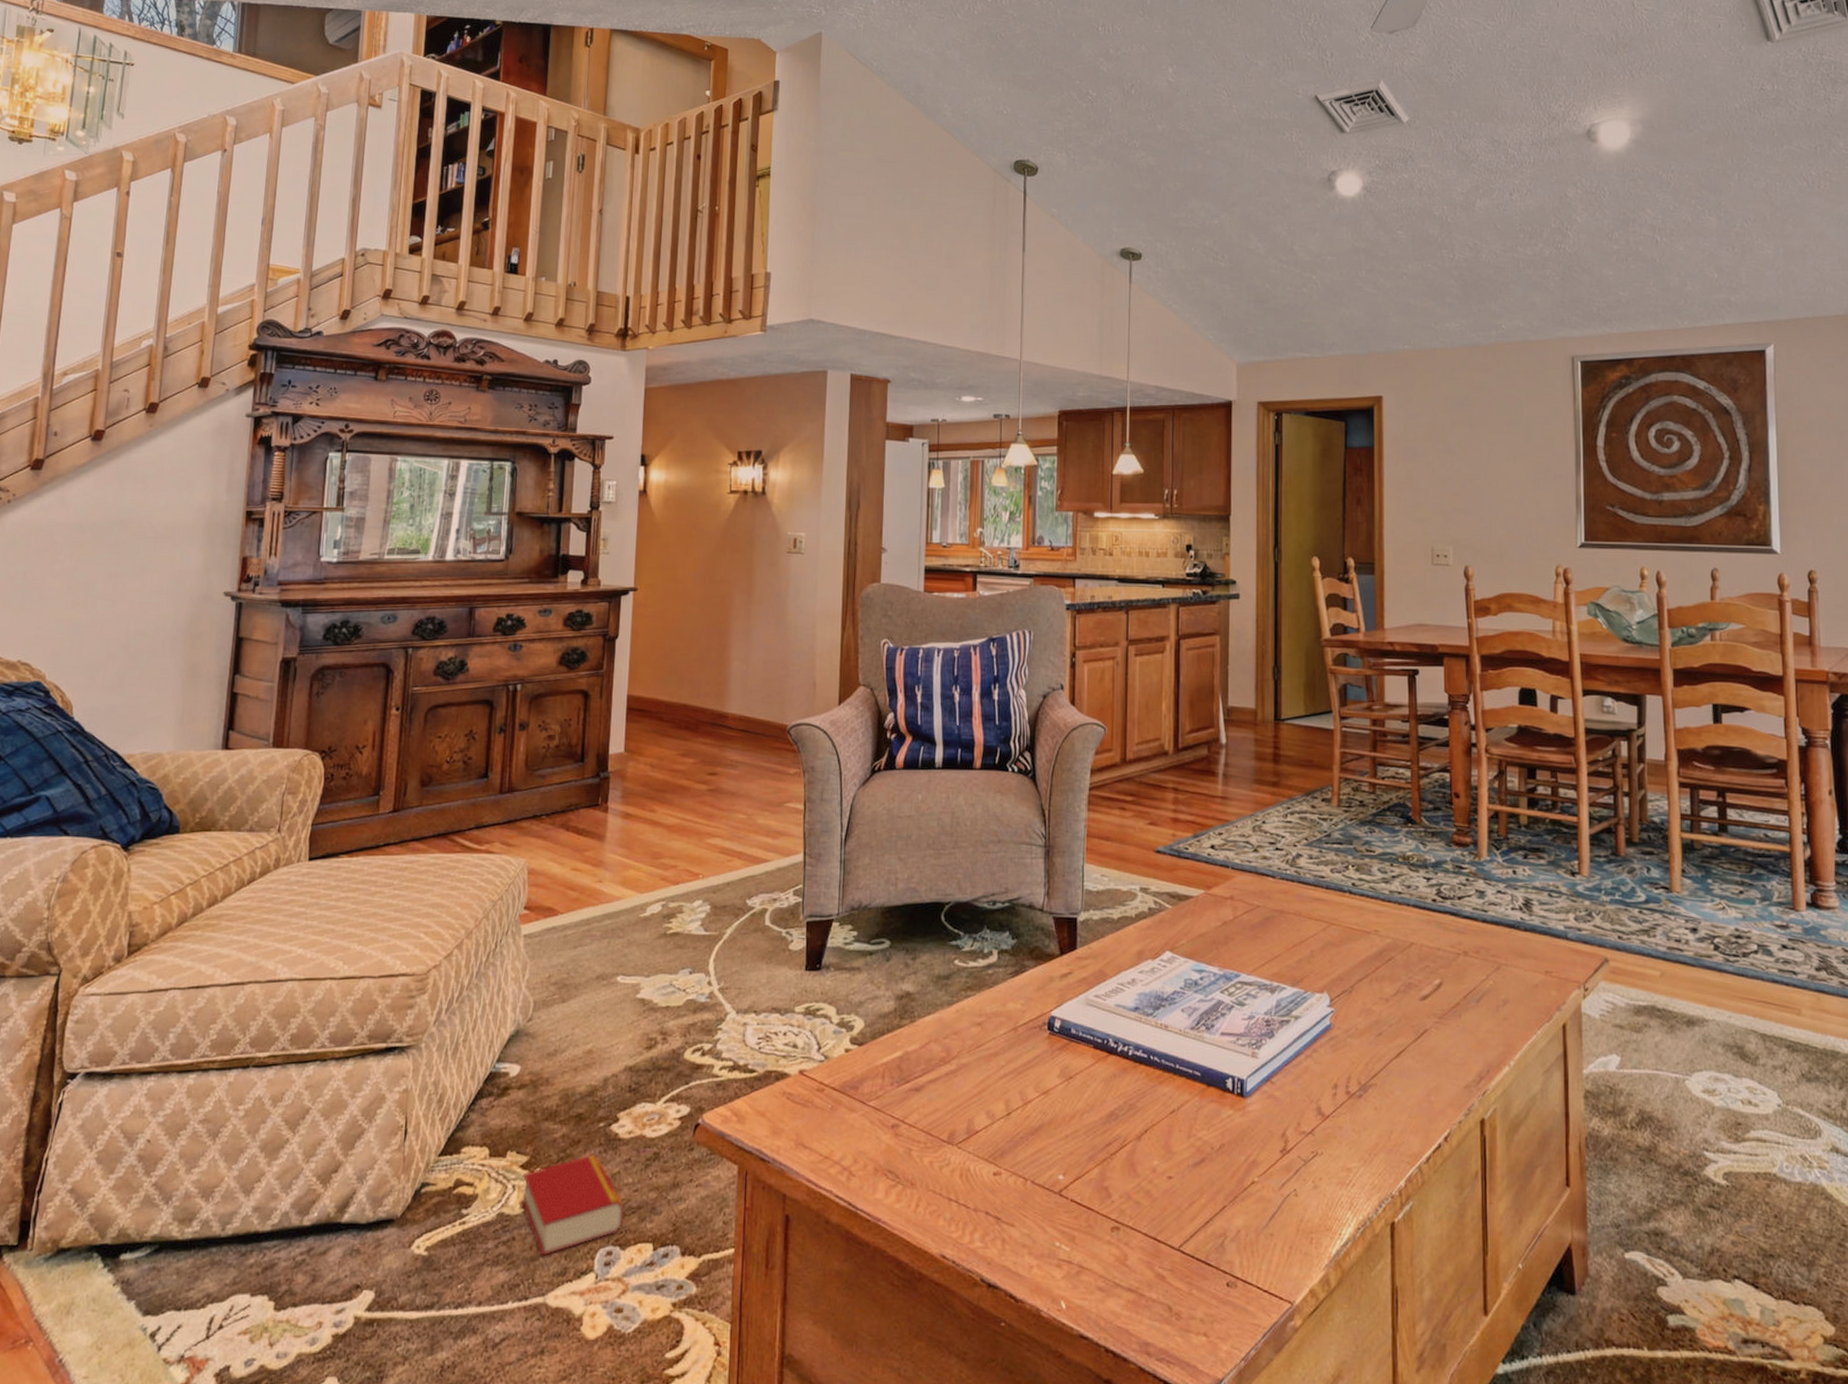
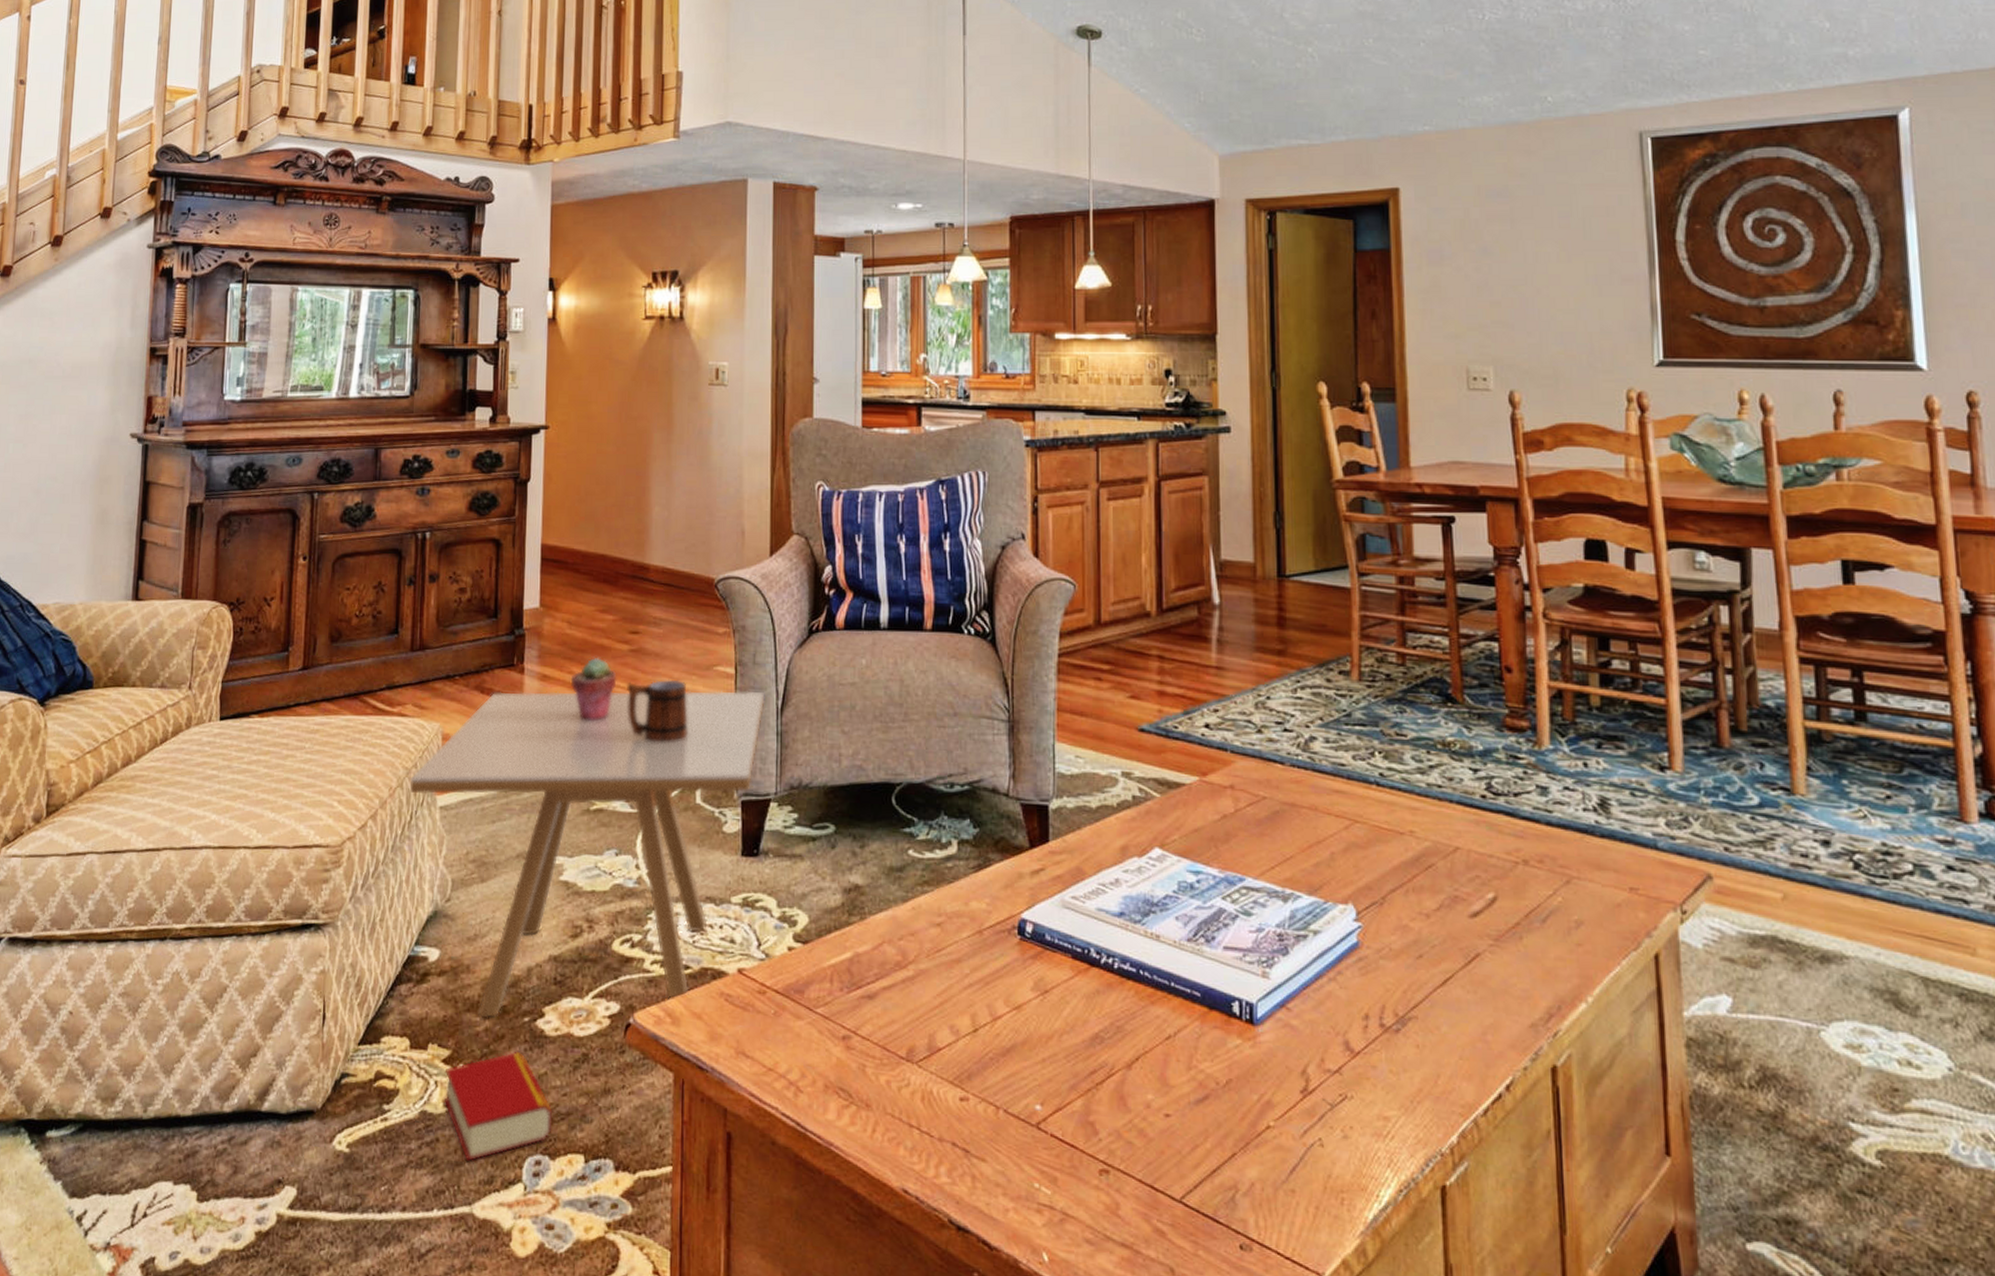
side table: none [496,824,831,1126] -> present [410,690,765,1018]
potted succulent: none [651,796,695,855] -> present [570,656,617,722]
mug: none [703,815,761,872] -> present [626,679,688,743]

